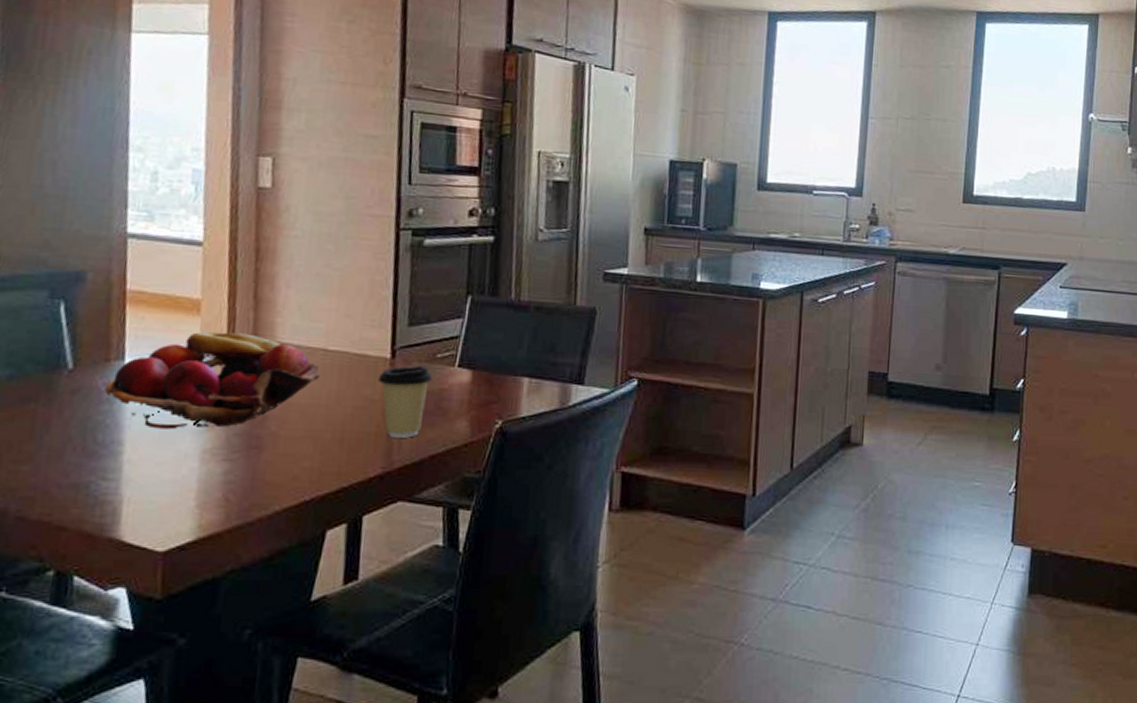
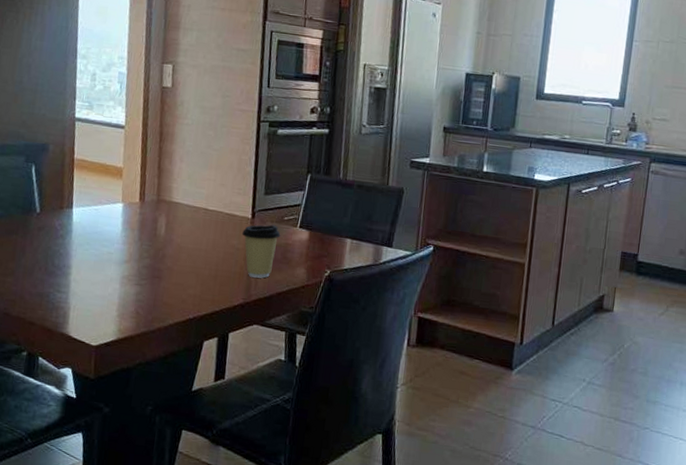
fruit basket: present [105,332,320,430] -> none [60,191,202,261]

